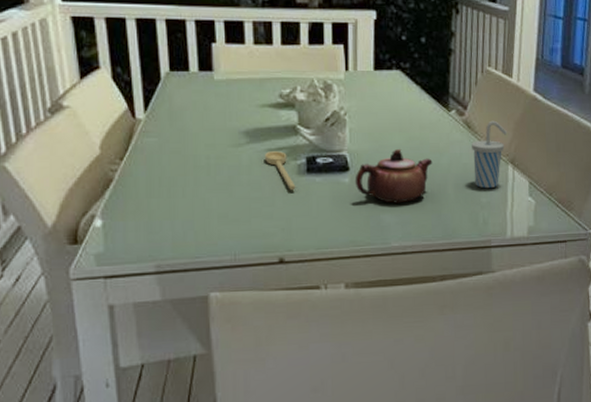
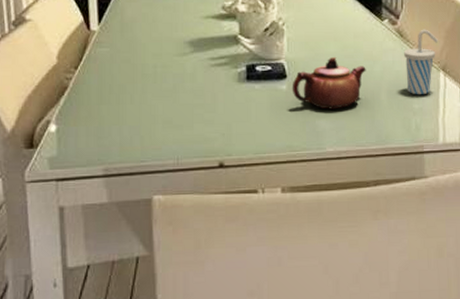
spoon: present [265,151,296,191] -> none [208,60,236,98]

